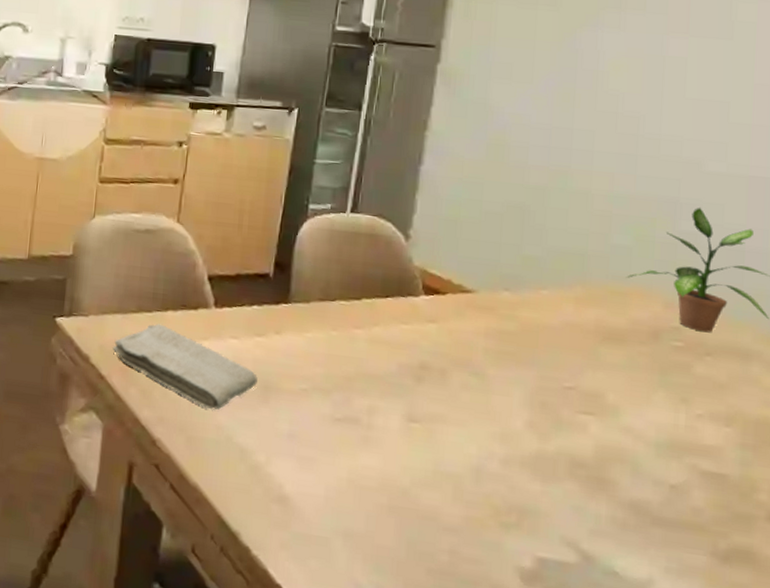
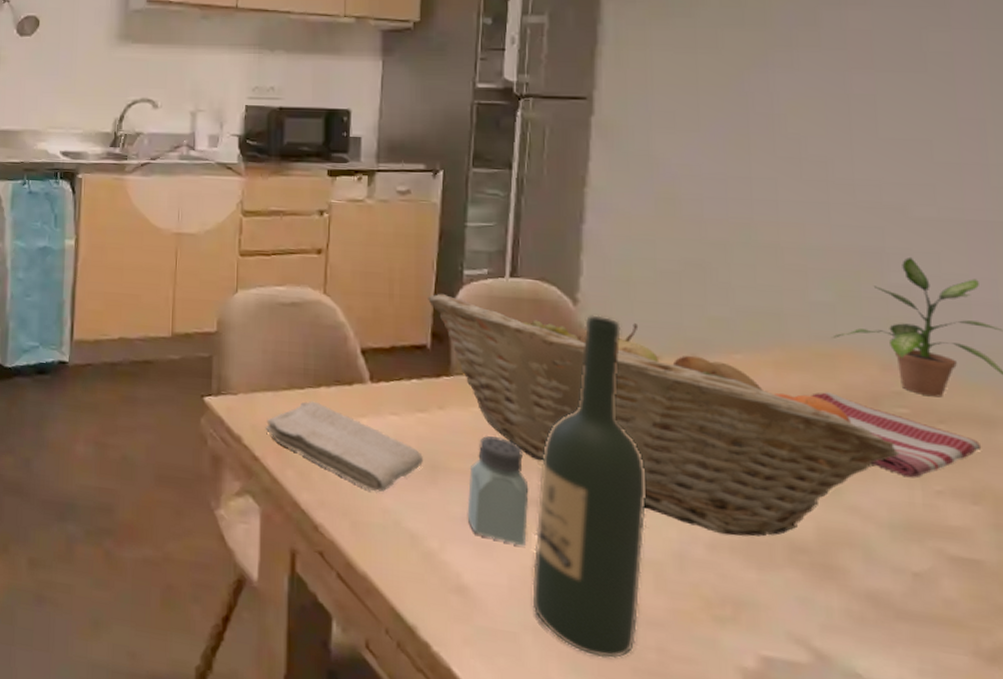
fruit basket: none [274,225,671,453] -> present [428,293,900,537]
saltshaker: none [293,360,351,461] -> present [467,436,529,547]
wine bottle: none [344,250,454,561] -> present [532,315,646,659]
dish towel: none [603,326,739,403] -> present [811,392,982,478]

